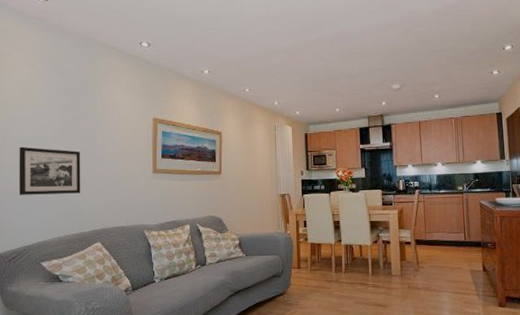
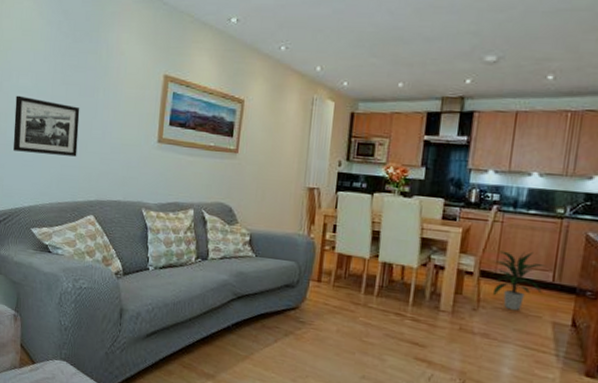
indoor plant: none [424,220,459,267] -> present [492,250,546,311]

